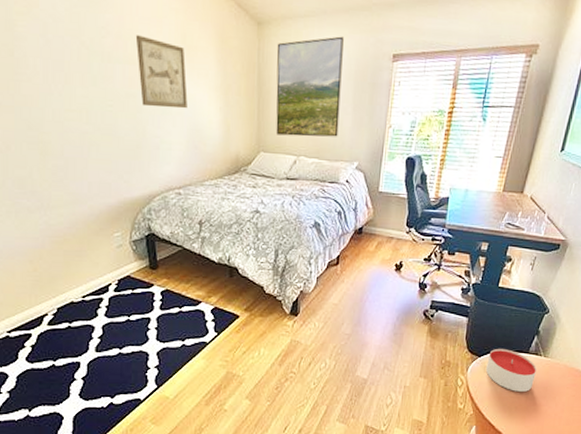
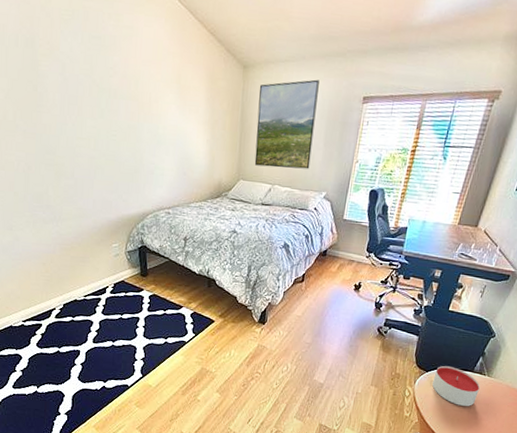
wall art: present [135,35,188,109] -> none [138,75,180,140]

